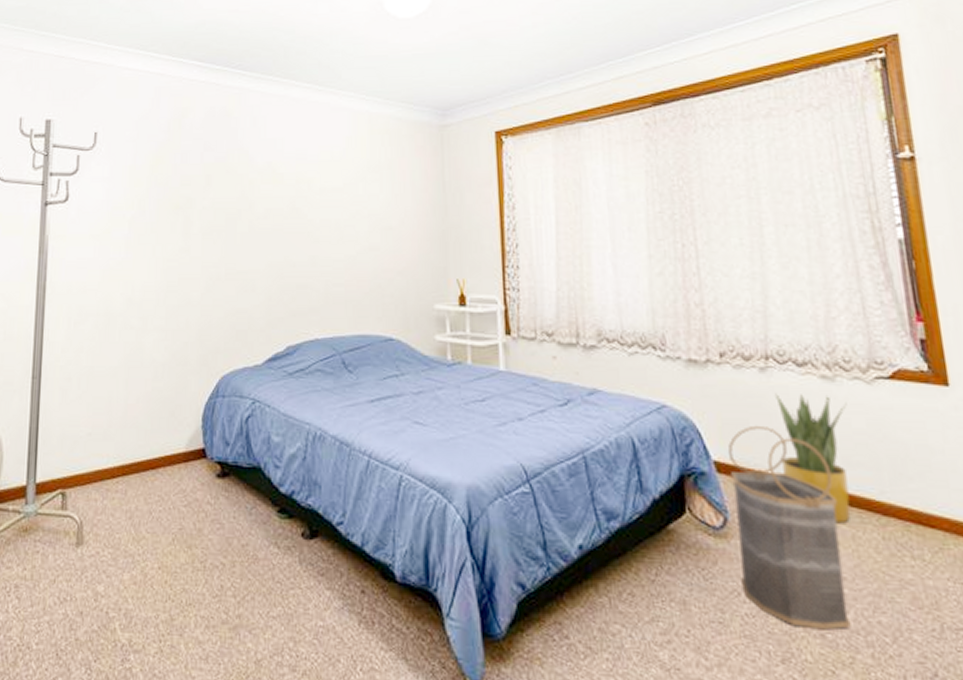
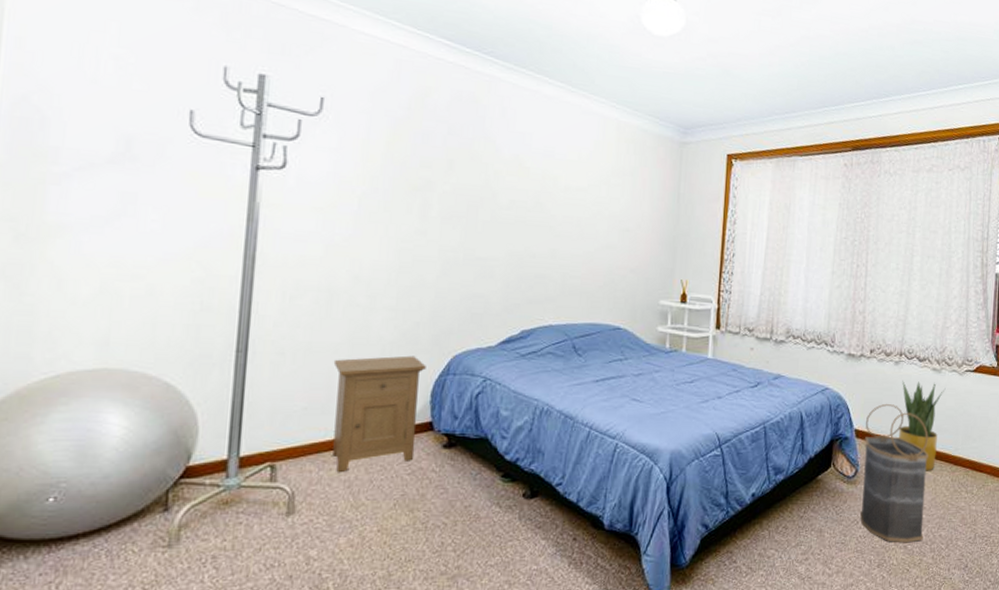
nightstand: none [112,377,196,501] -> present [332,355,426,472]

